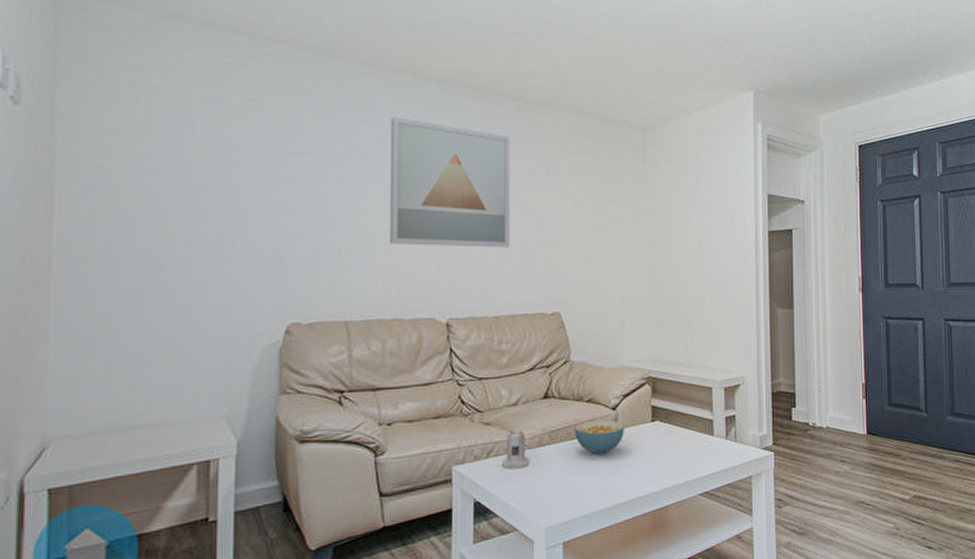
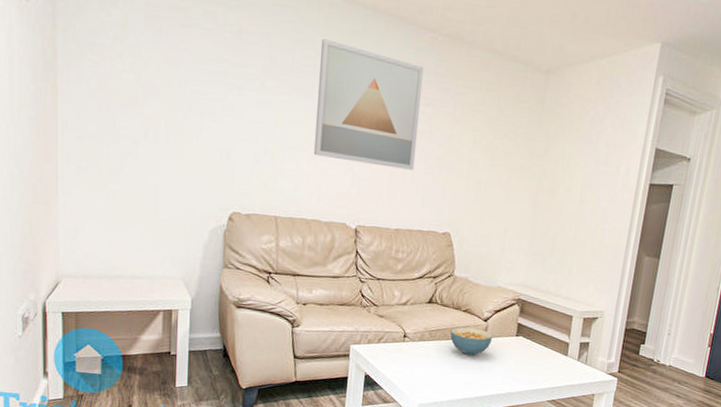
candle: present [502,430,529,469] -> none [390,325,411,356]

